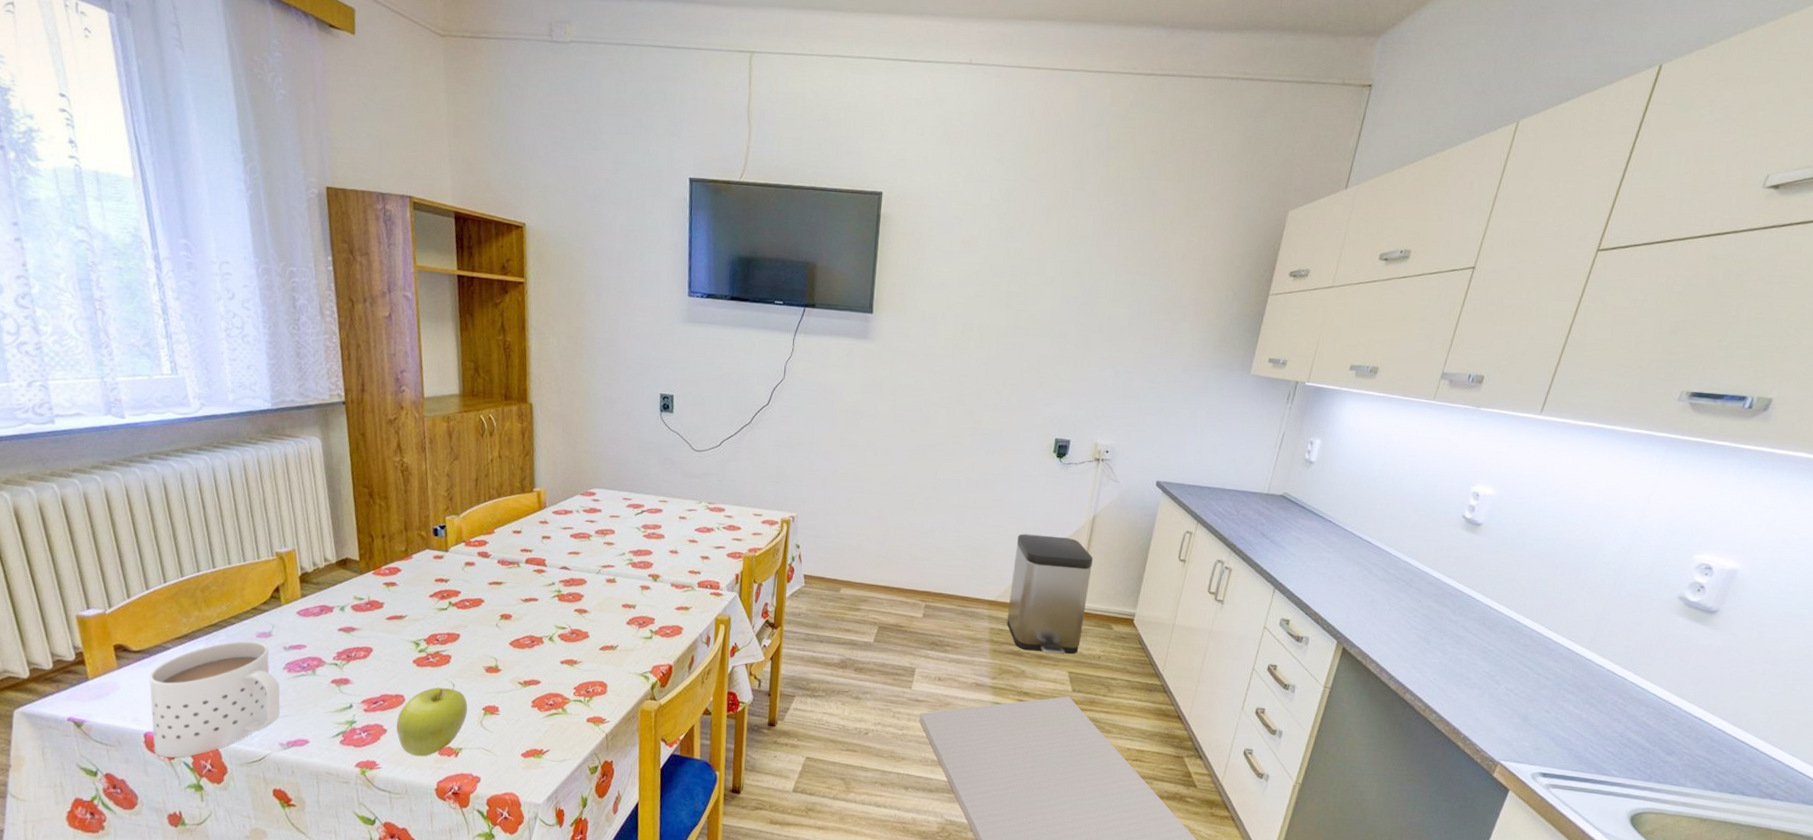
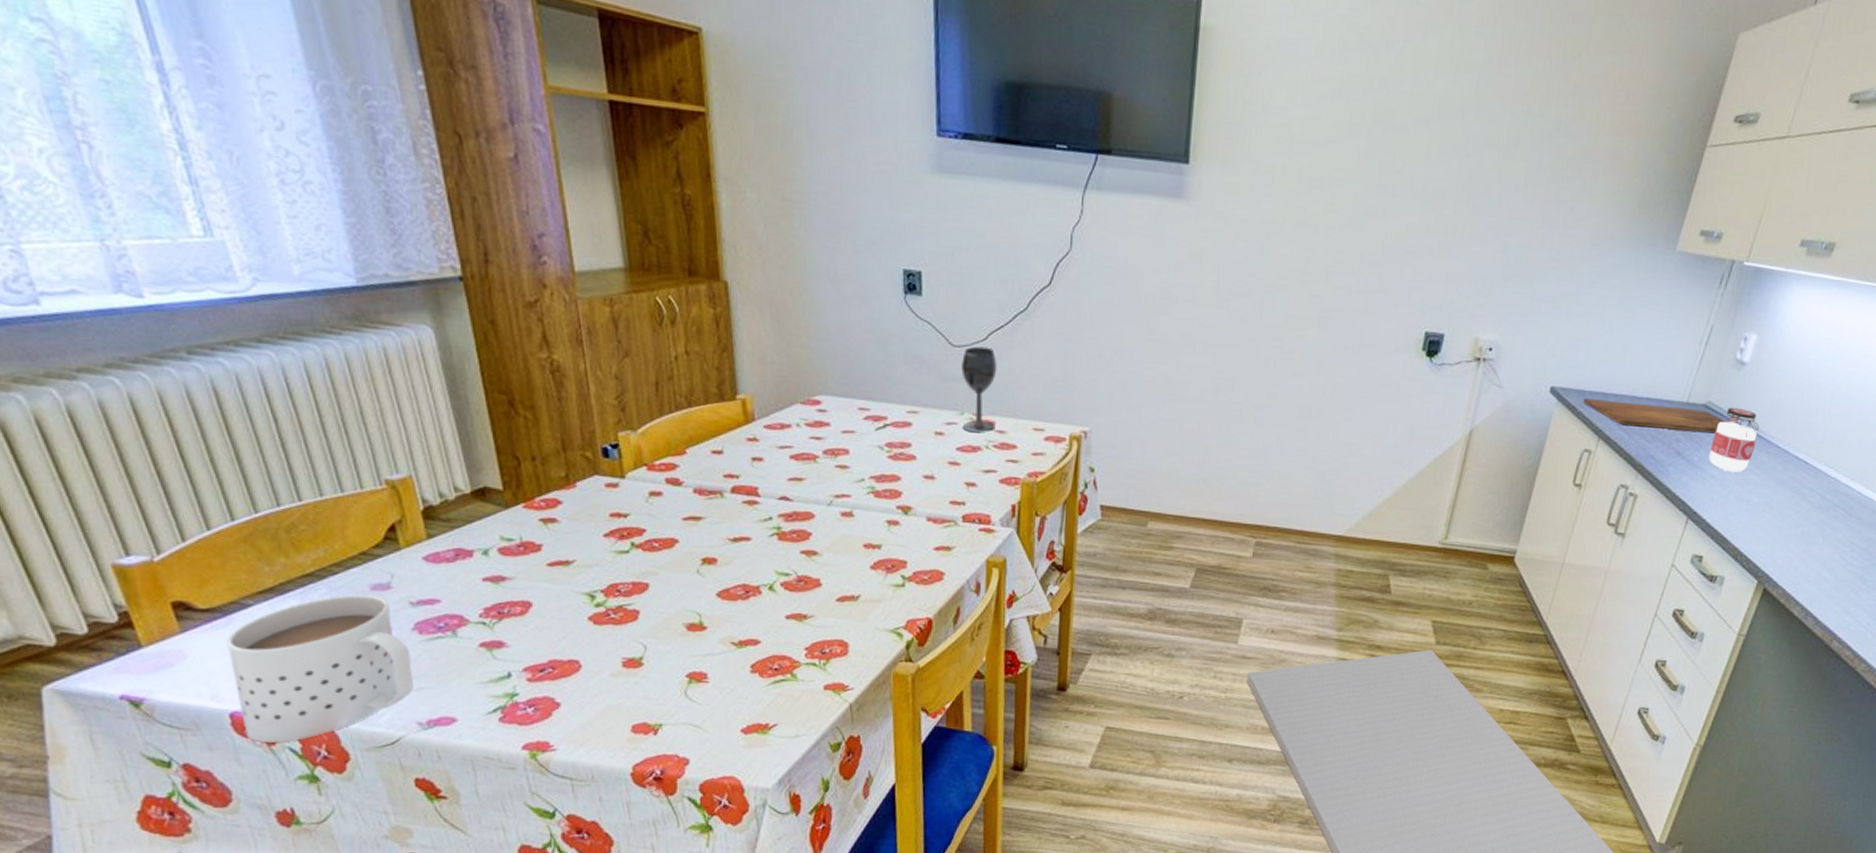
fruit: present [396,687,468,757] -> none [572,649,666,736]
wine glass: none [700,451,728,518] -> present [961,346,997,433]
pedal bin: present [1007,534,1094,654] -> none [1357,453,1468,600]
cutting board: none [1183,490,1303,518] -> present [1582,398,1729,433]
jar: none [1288,497,1329,551] -> present [1709,407,1760,472]

